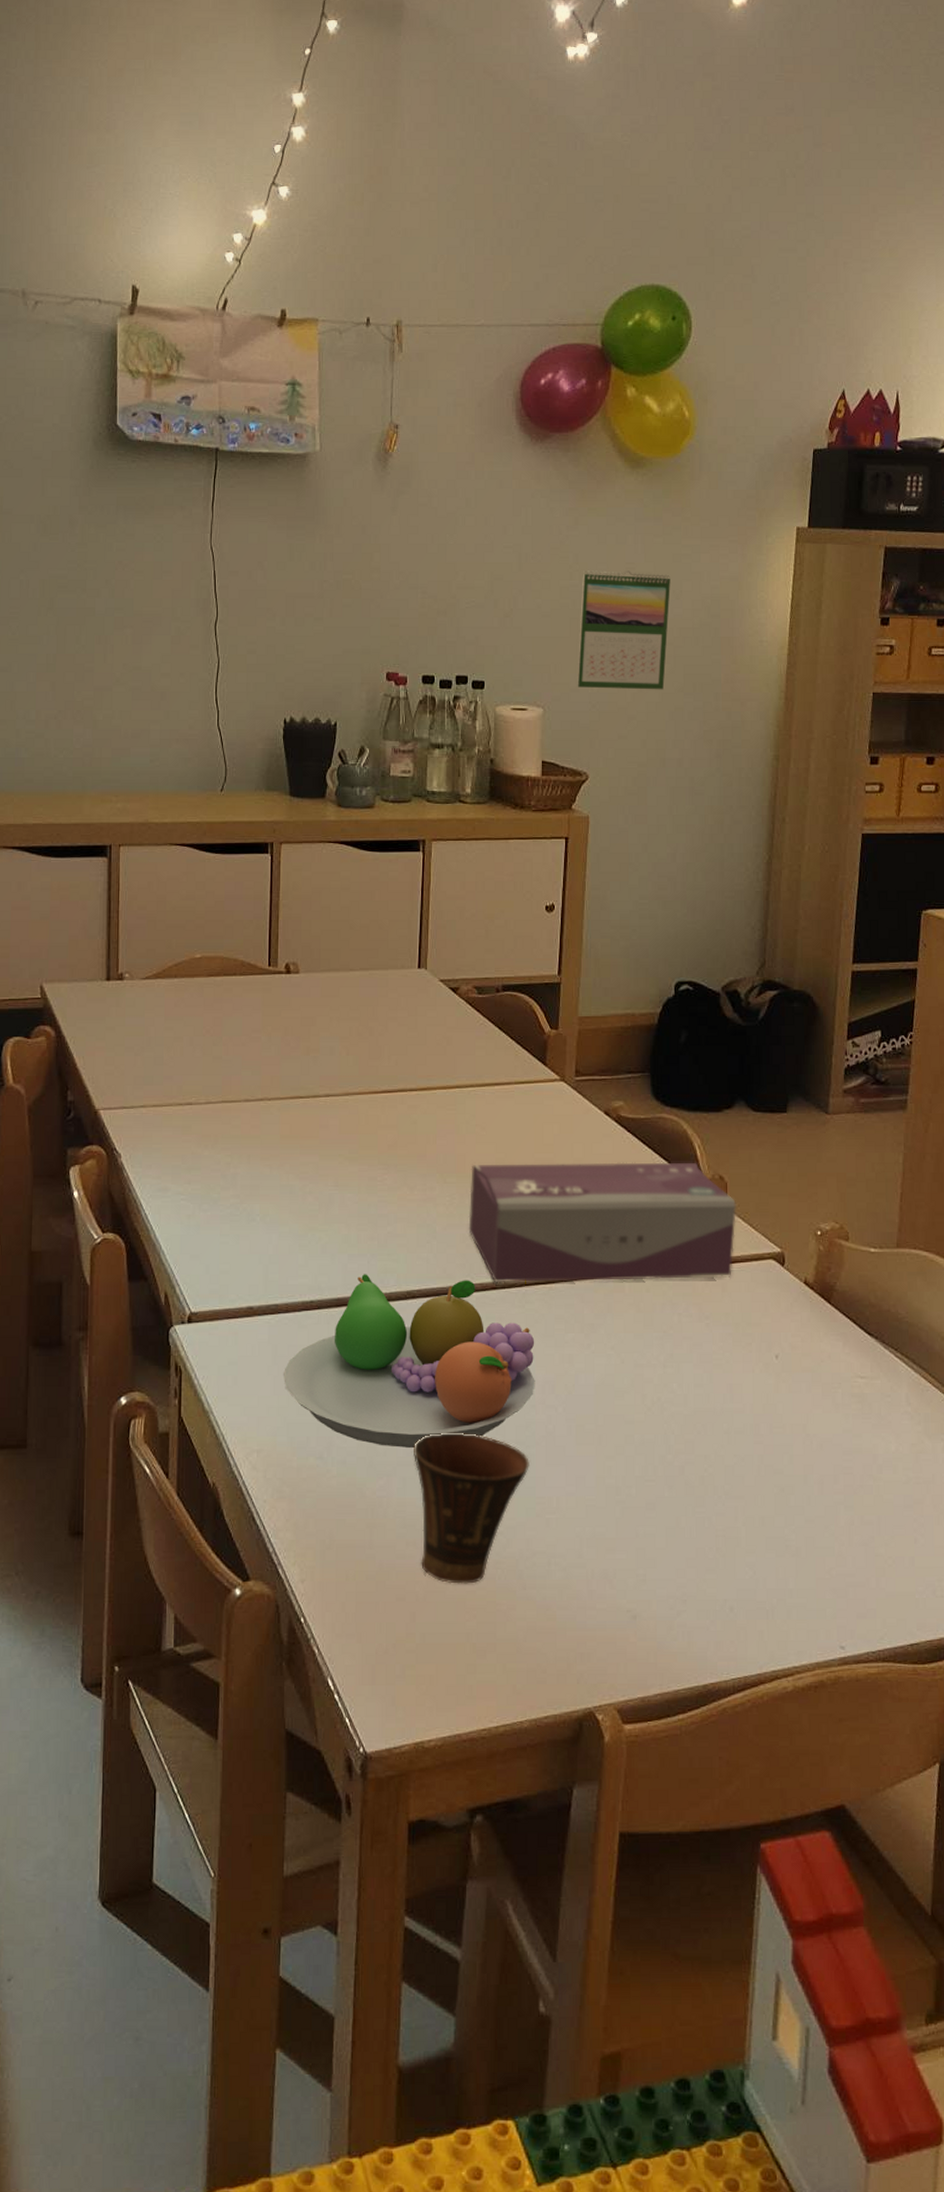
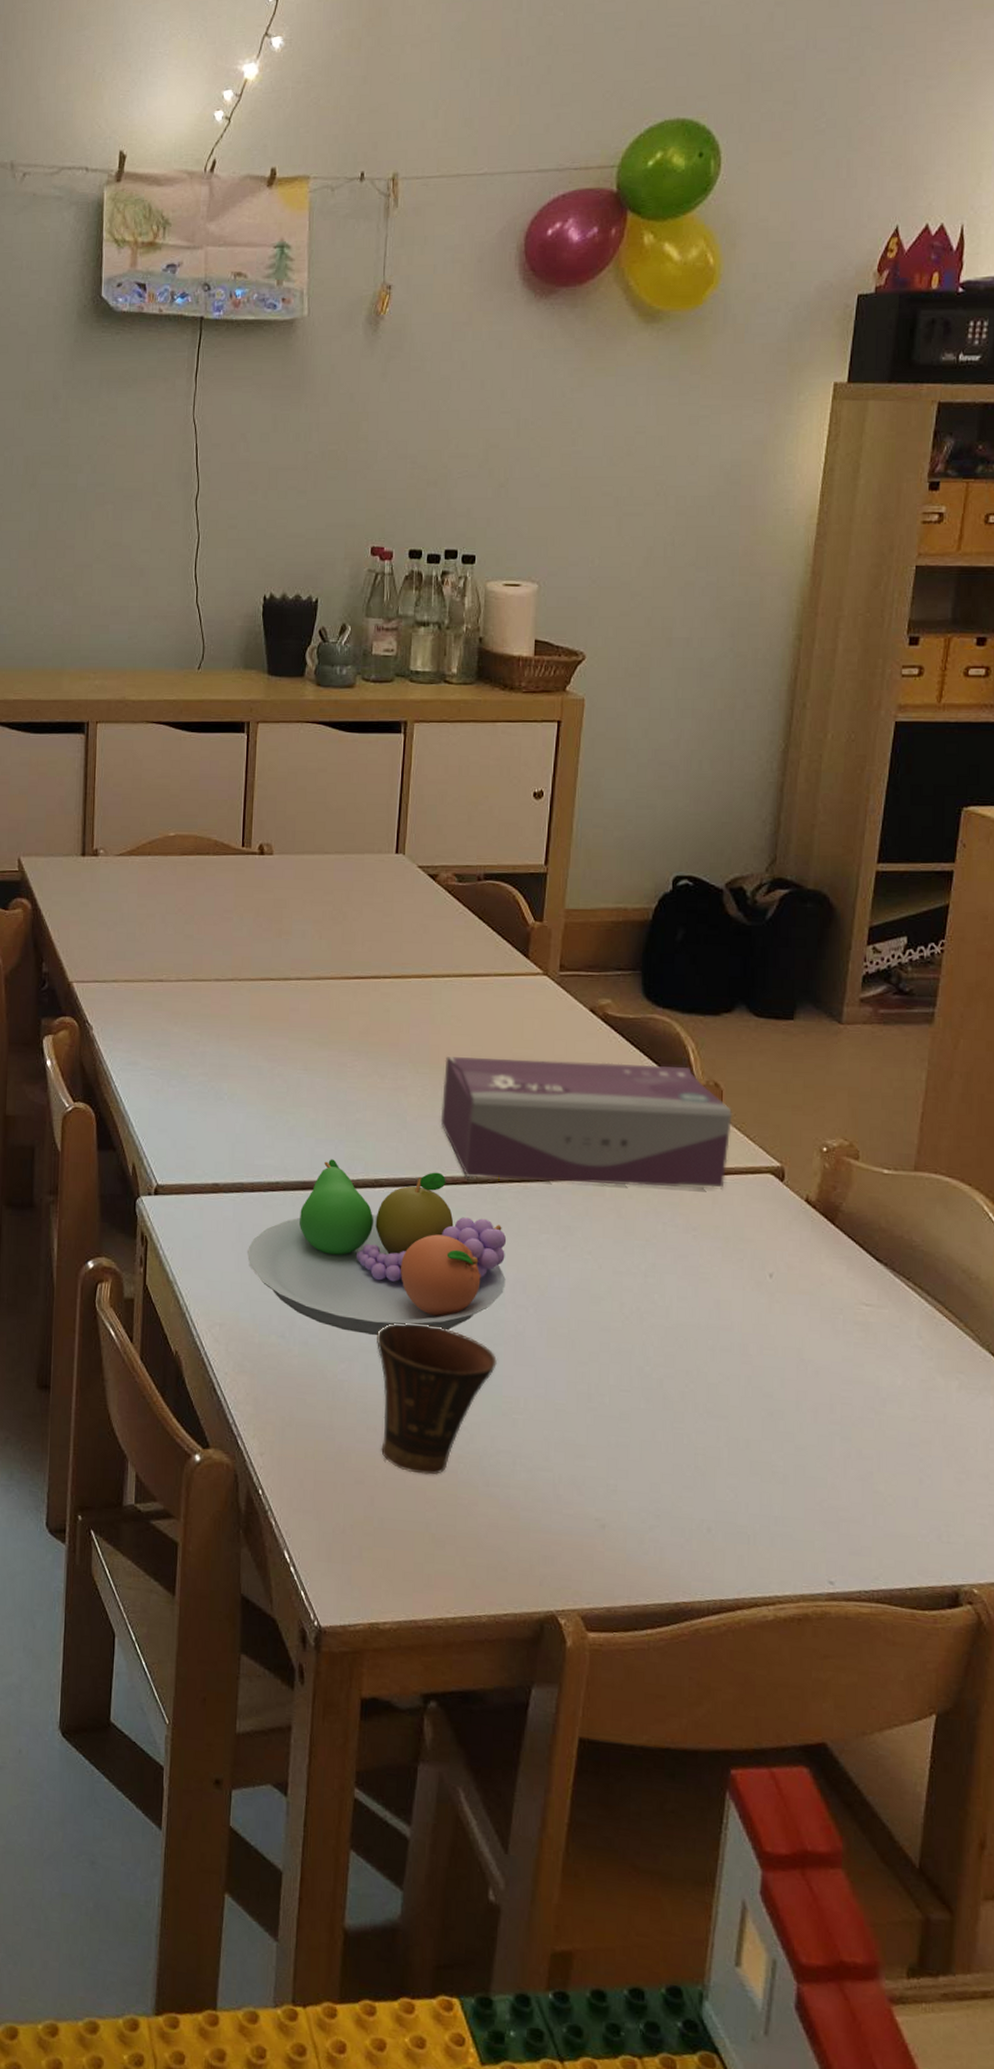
calendar: present [576,570,671,690] -> none [575,435,685,564]

